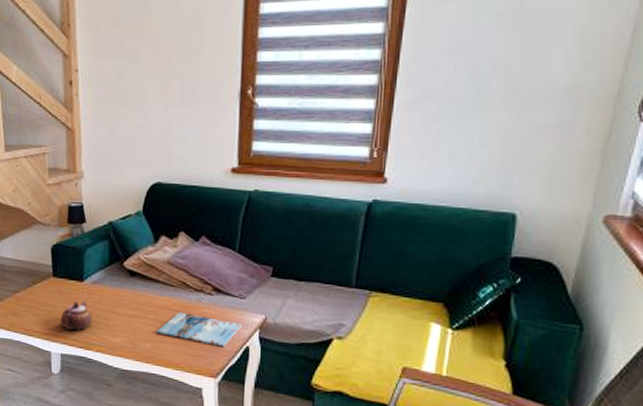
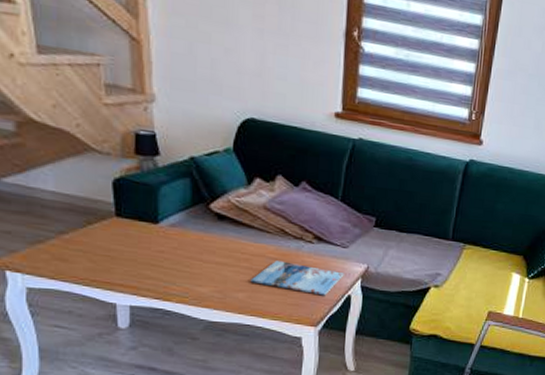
teapot: present [61,300,92,331] -> none [129,245,170,280]

